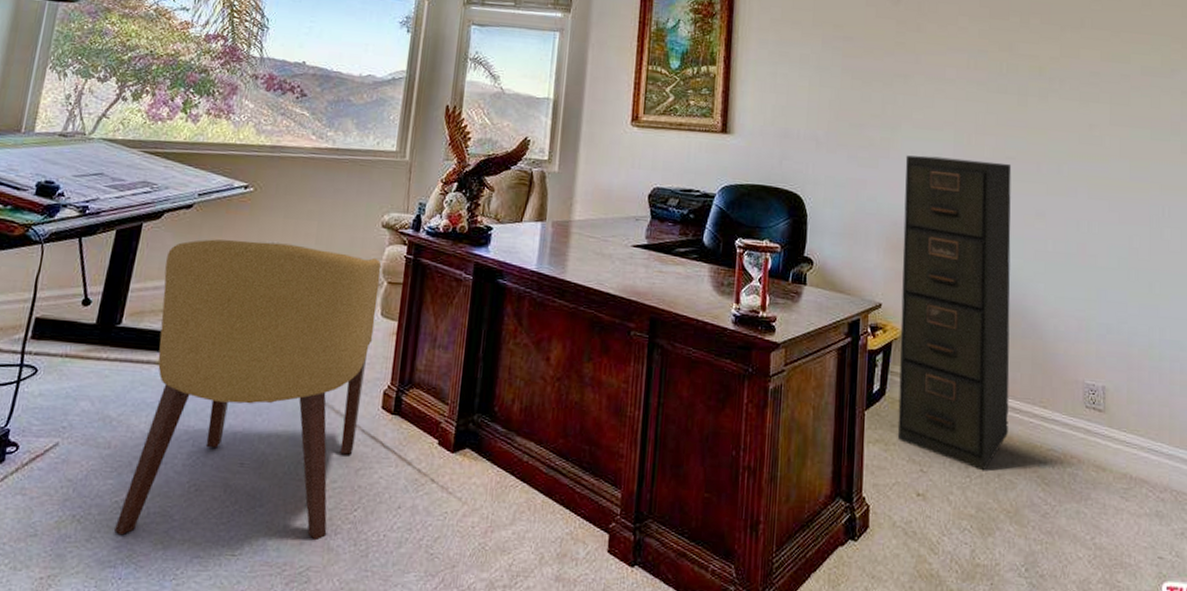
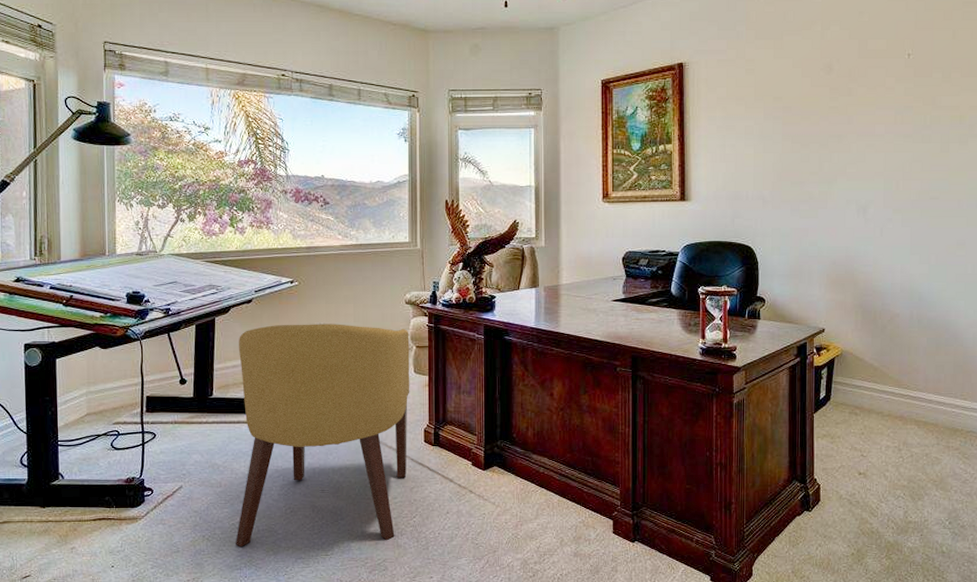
filing cabinet: present [897,155,1012,471] -> none [841,203,935,452]

